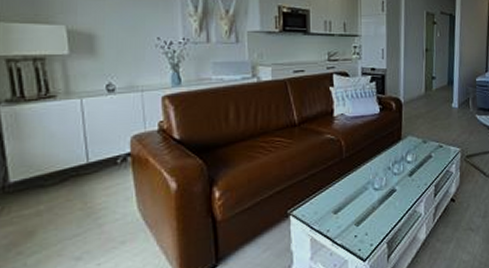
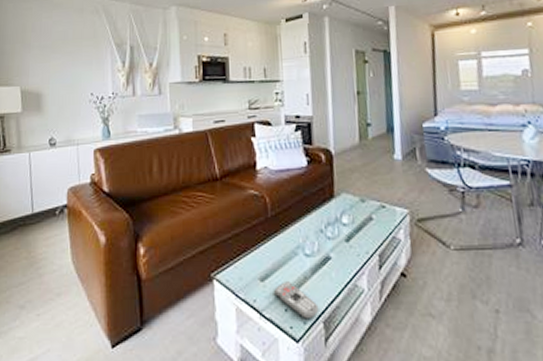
remote control: none [346,212,384,242] -> present [274,282,319,320]

